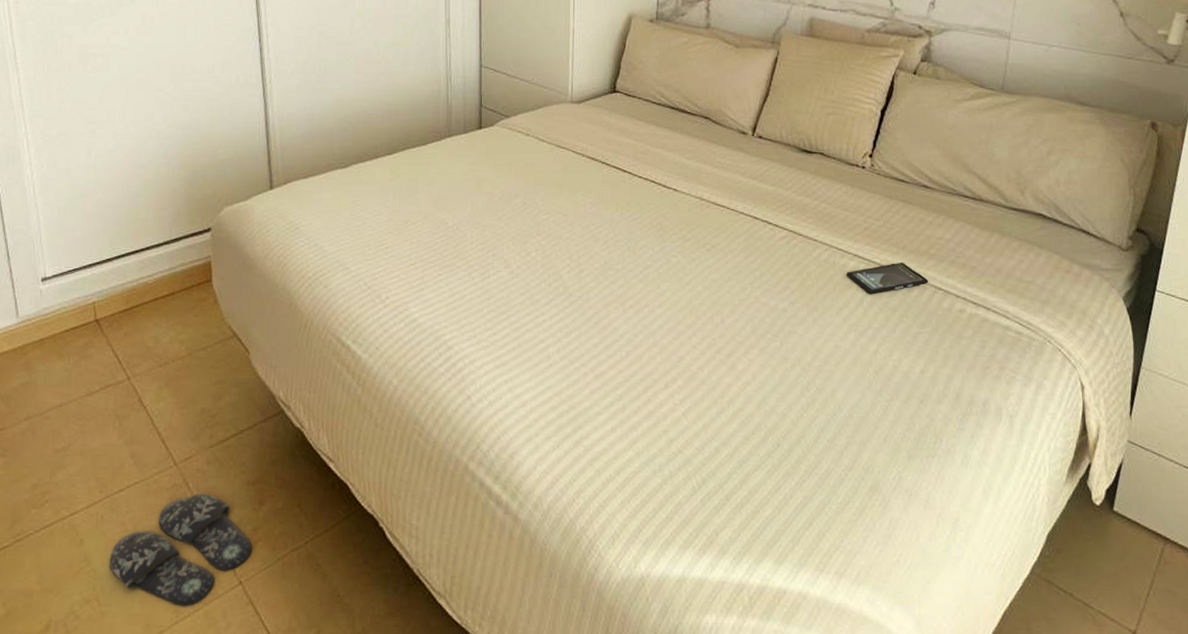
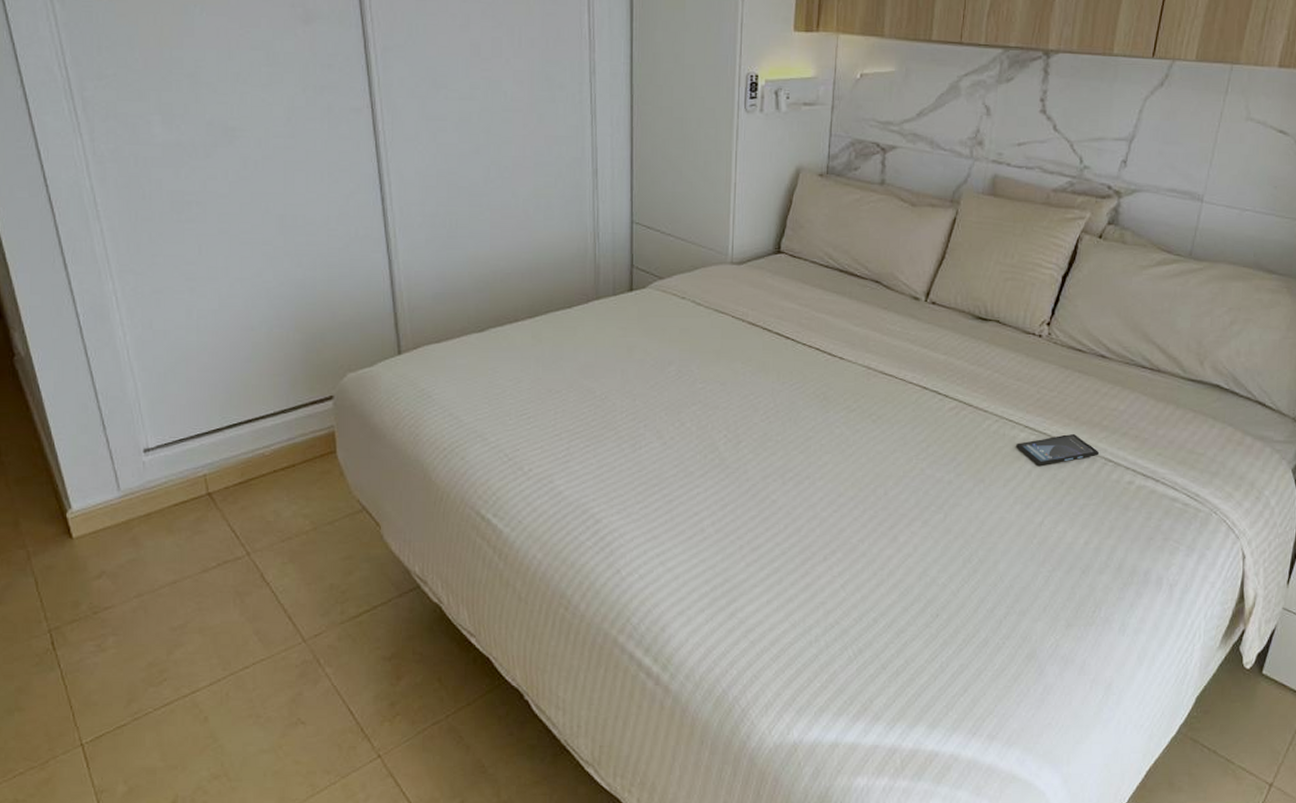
slippers: present [109,493,253,607] -> none [237,669,391,780]

